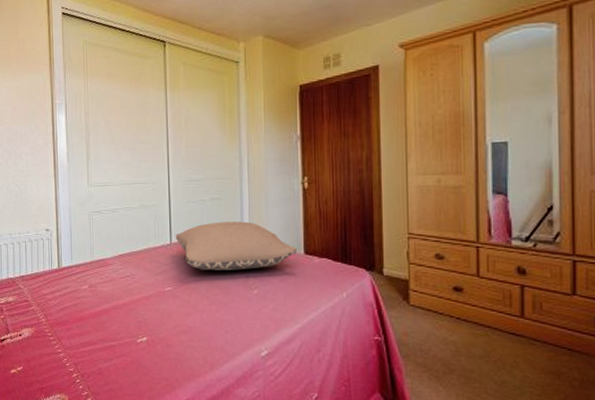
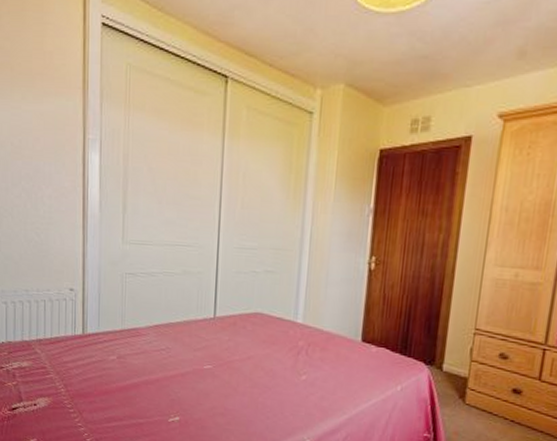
pillow: present [176,221,297,271] -> none [221,298,354,353]

